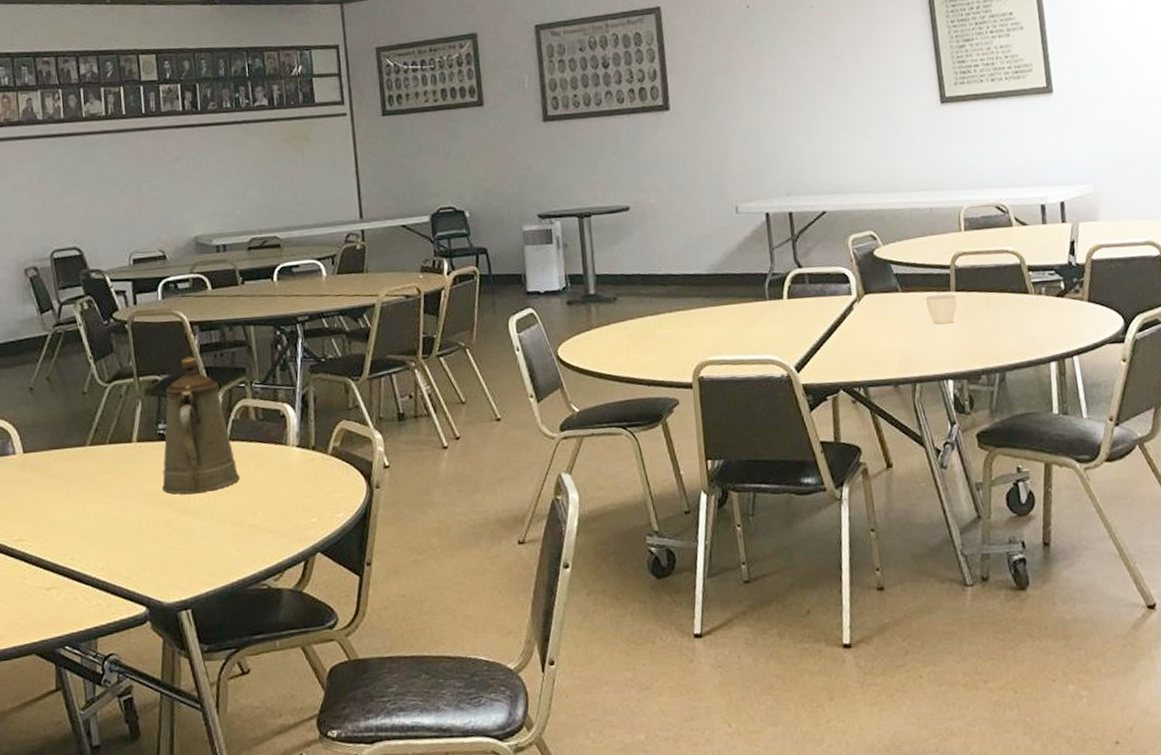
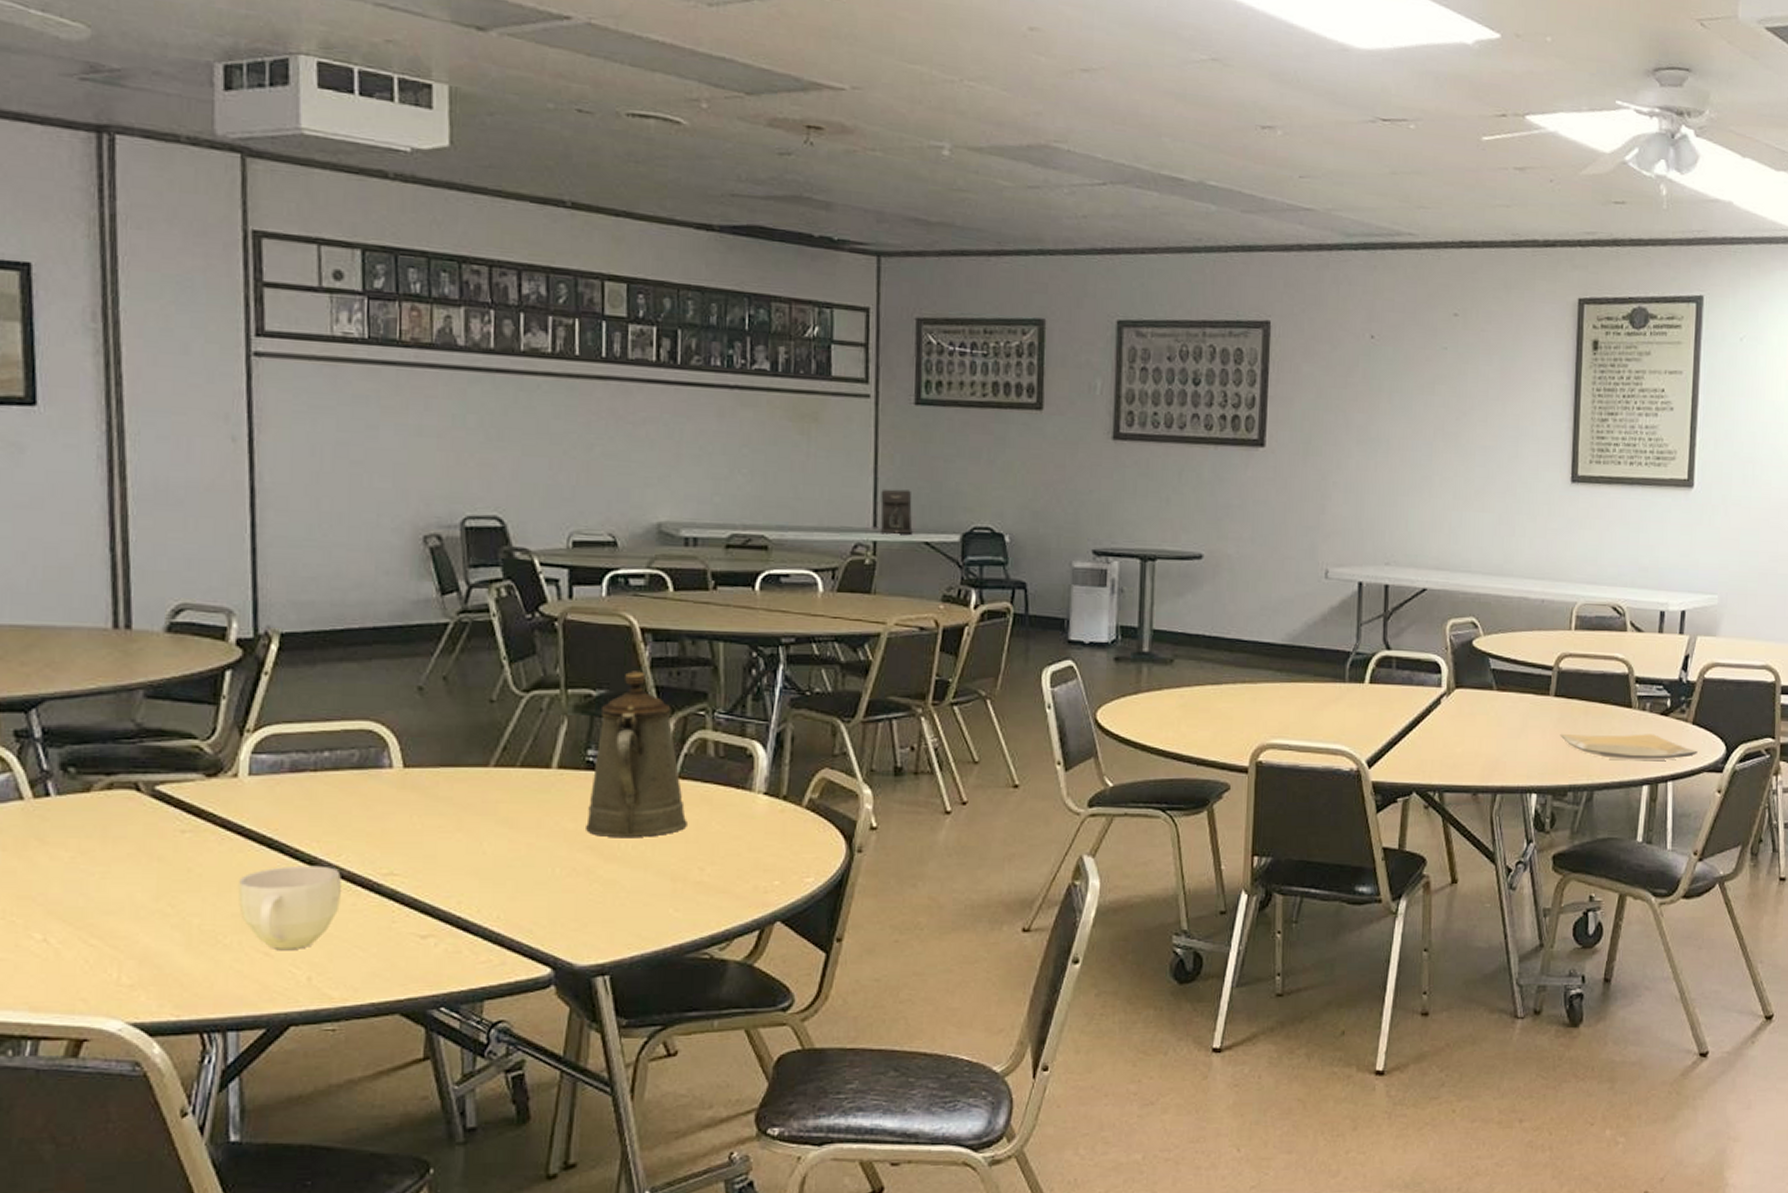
coffee maker: none [363,185,392,224] -> present [880,488,913,536]
cup: present [926,294,957,324] -> none [1521,697,1555,731]
plate: none [966,315,1098,342] -> present [1560,733,1698,761]

